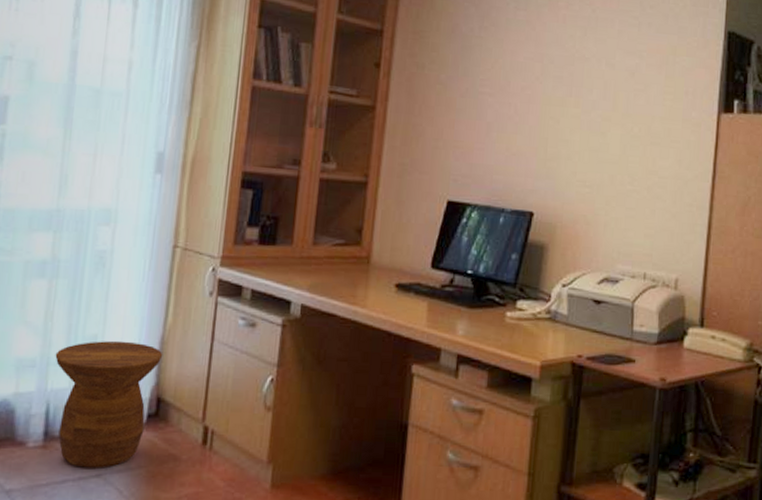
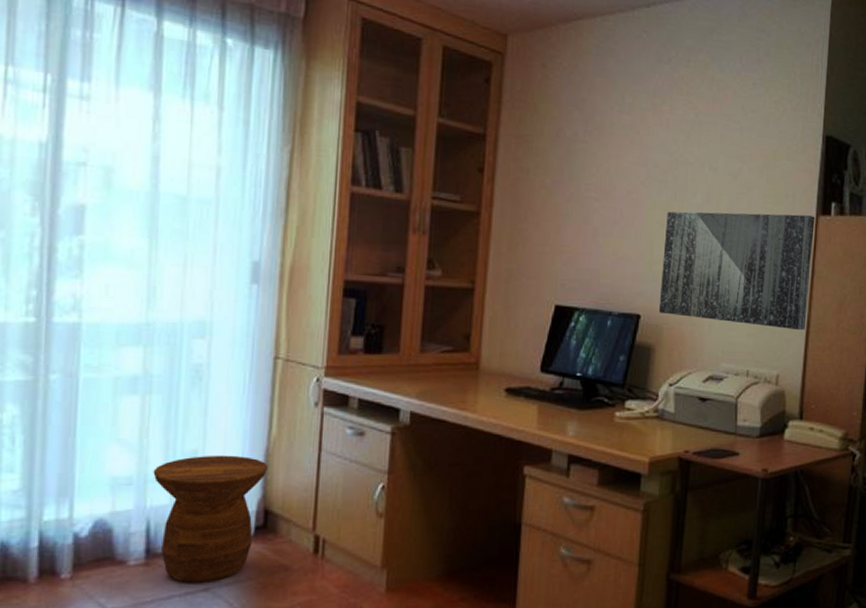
wall art: none [552,107,717,233] -> present [658,211,815,331]

